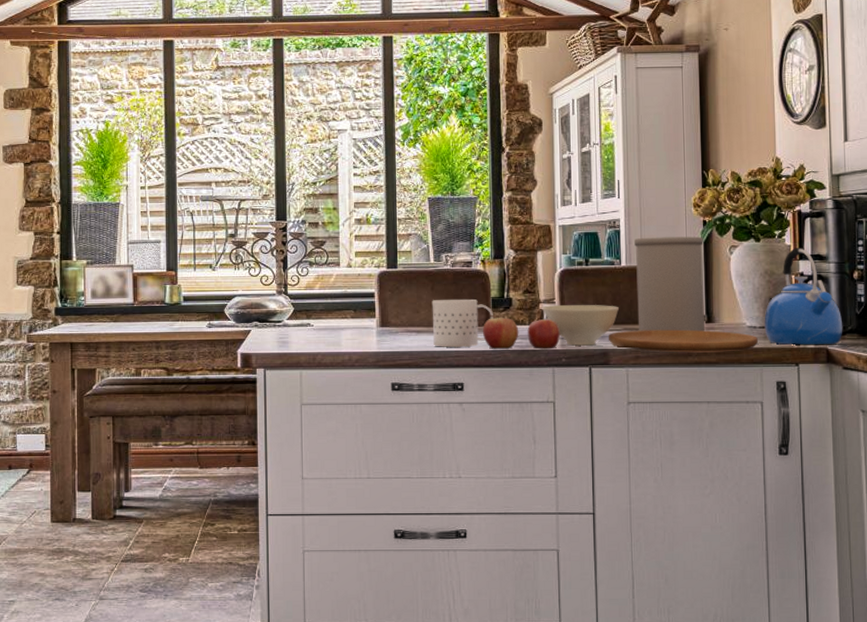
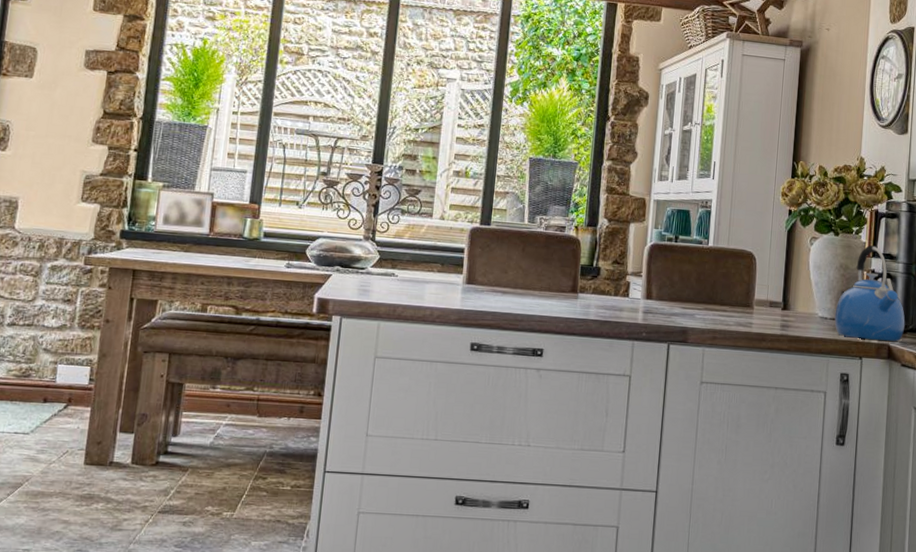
mug: present [432,299,493,347] -> none [518,262,581,313]
fruit: present [482,314,519,350] -> none [567,282,604,319]
fruit: present [527,316,560,350] -> none [611,288,644,323]
bowl: present [542,305,619,346] -> none [628,278,702,322]
cutting board: present [609,329,759,353] -> none [689,310,828,340]
canister: present [634,236,705,332] -> none [718,220,787,318]

